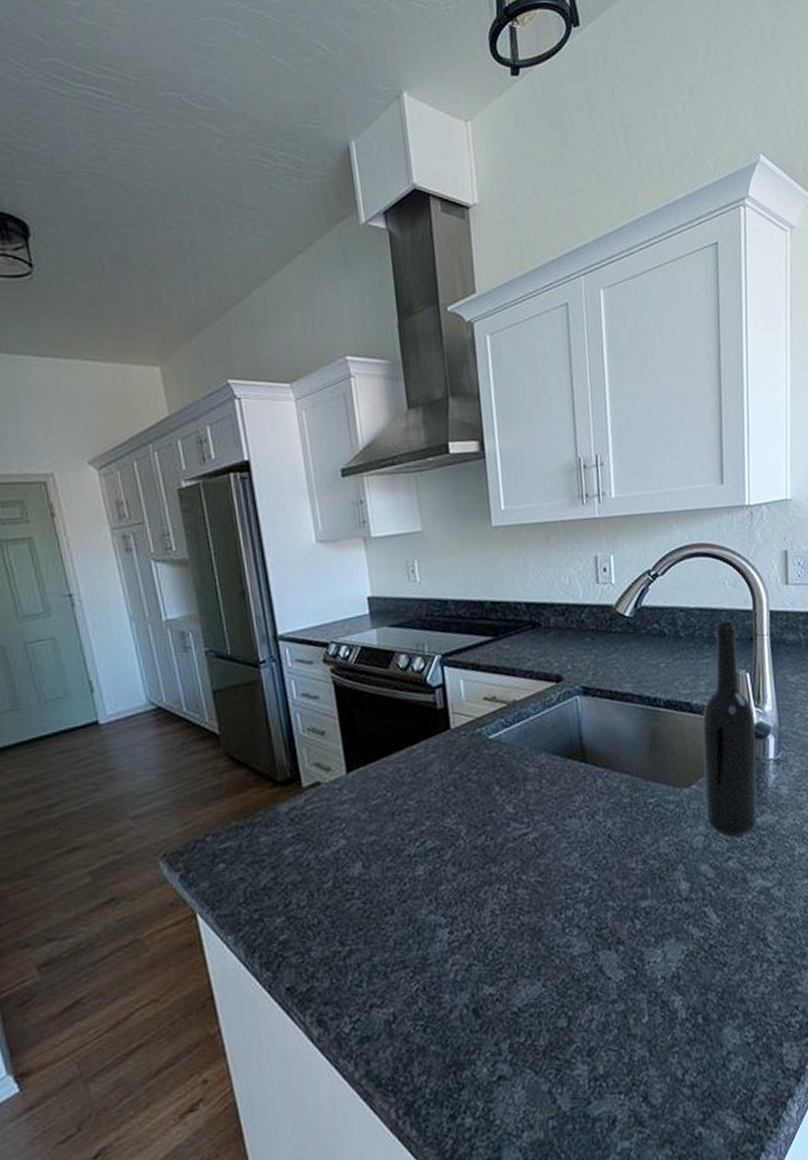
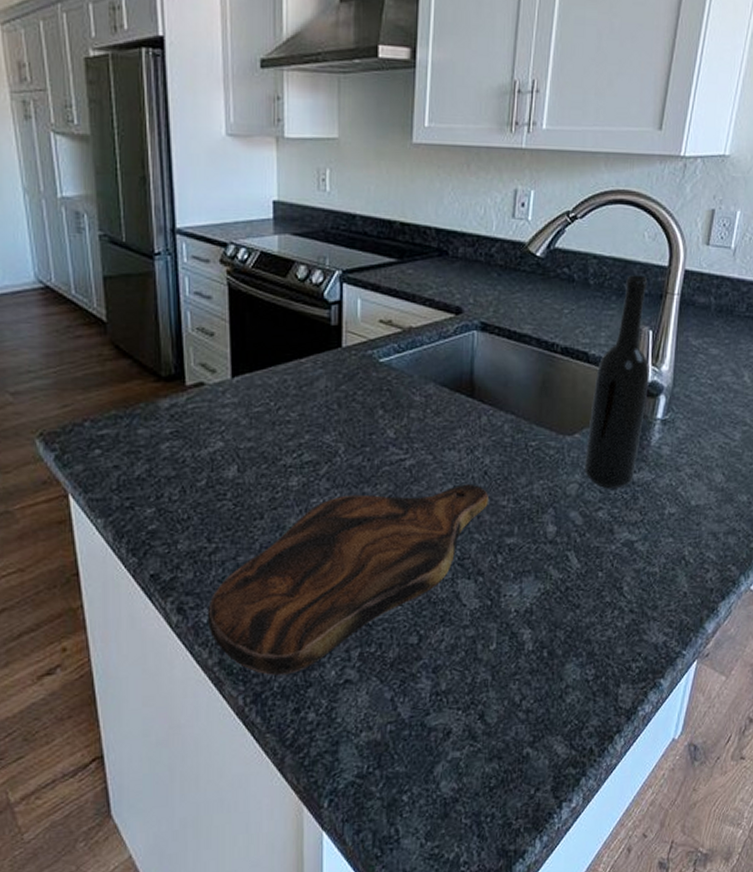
cutting board: none [348,849,617,1082] -> present [207,483,488,676]

